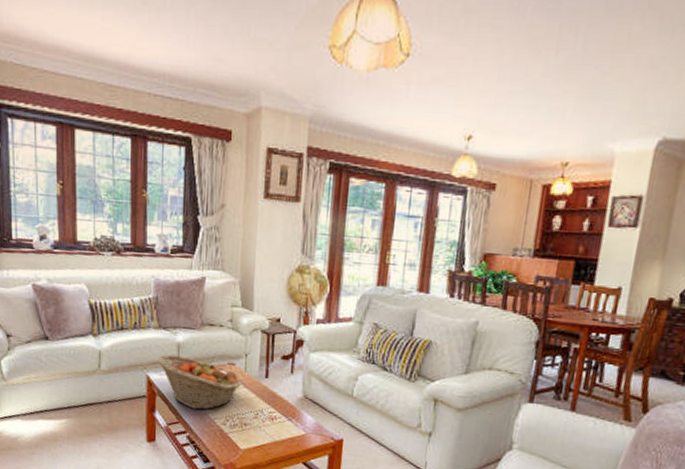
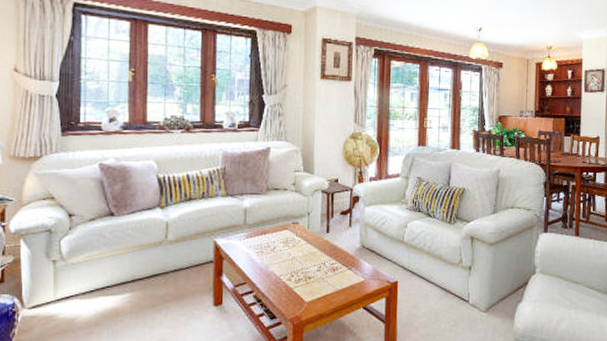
fruit basket: present [158,354,242,410] -> none [225,219,306,269]

